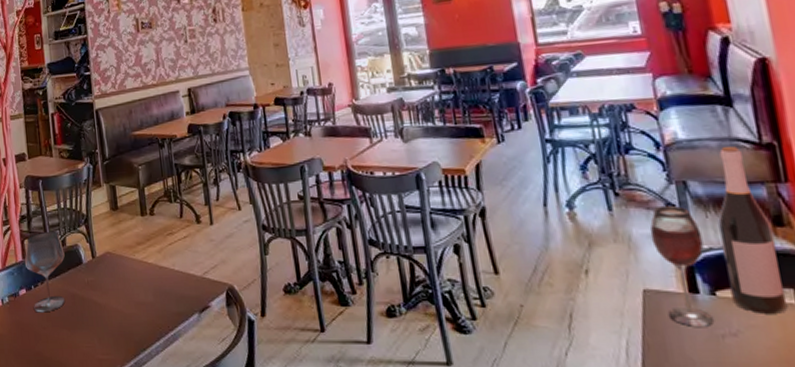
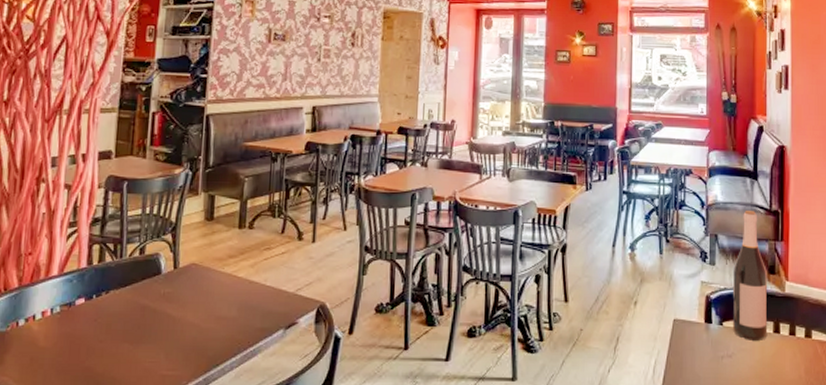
wine glass: present [24,231,66,313] -> none [88,237,141,325]
wineglass: present [649,205,713,327] -> none [686,252,721,350]

